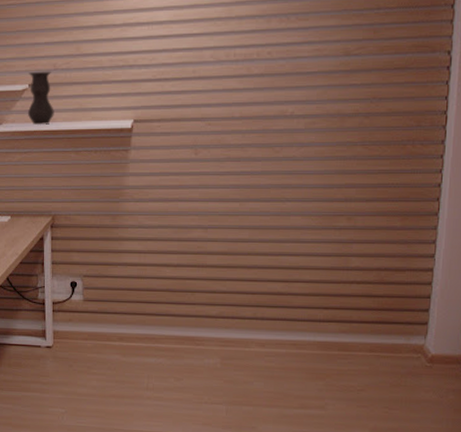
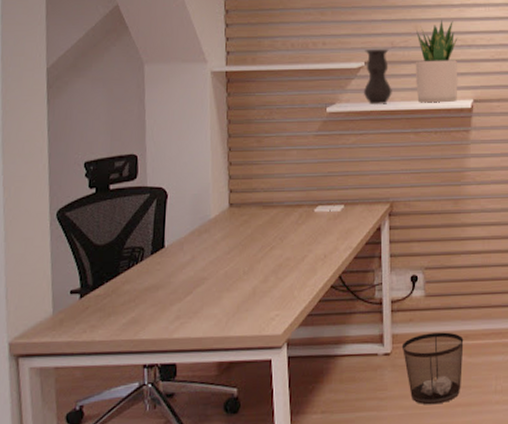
waste bin: none [62,332,119,393] -> present [401,332,464,405]
planter: none [76,41,120,123] -> present [415,20,458,103]

